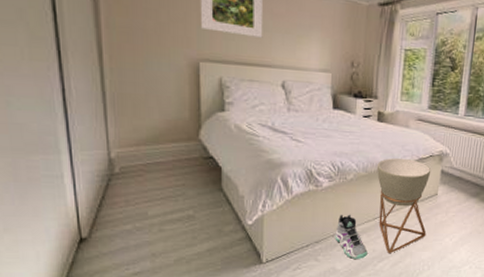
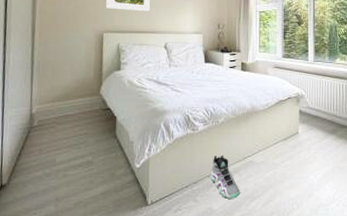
planter: present [376,157,431,253] -> none [243,101,292,192]

